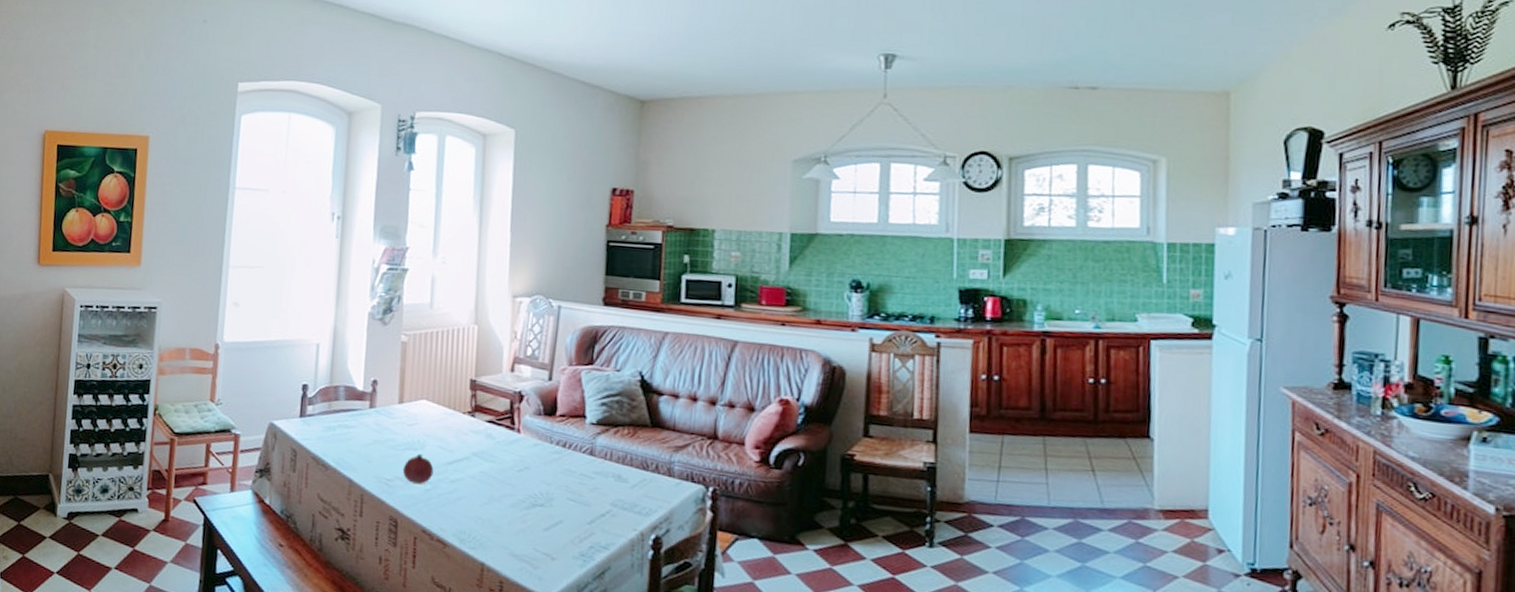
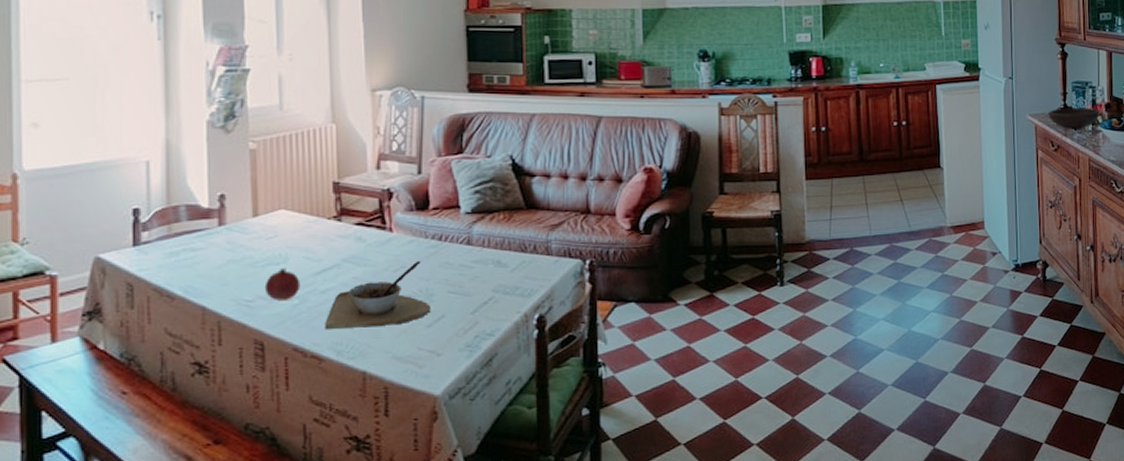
bowl: none [451,464,550,524] -> present [325,261,431,330]
toaster: none [782,292,822,317] -> present [639,65,674,88]
bowl: none [1312,383,1396,413] -> present [1048,108,1100,130]

